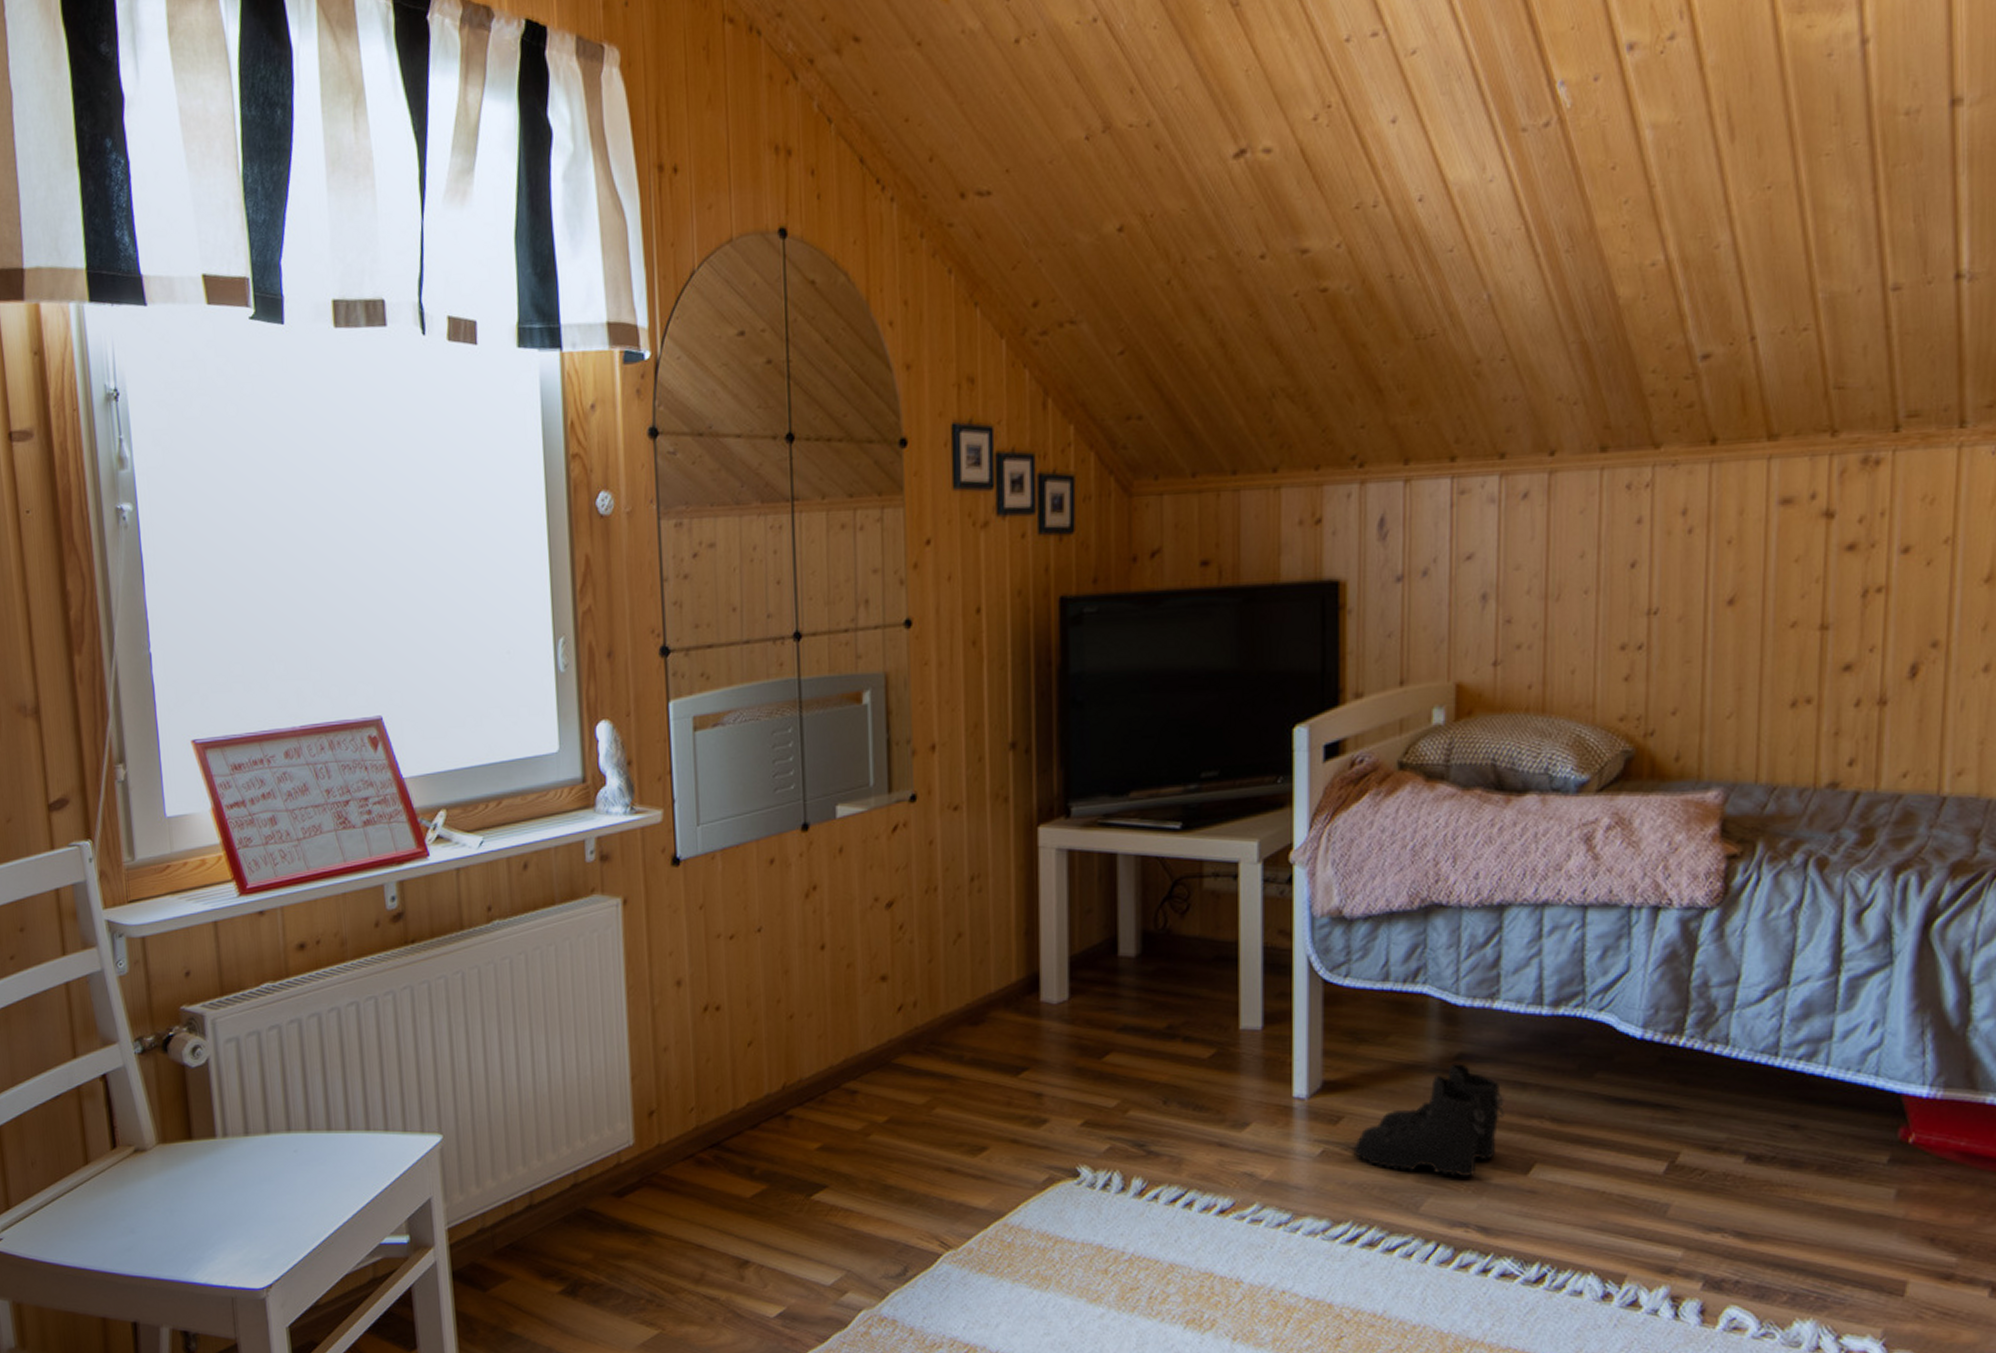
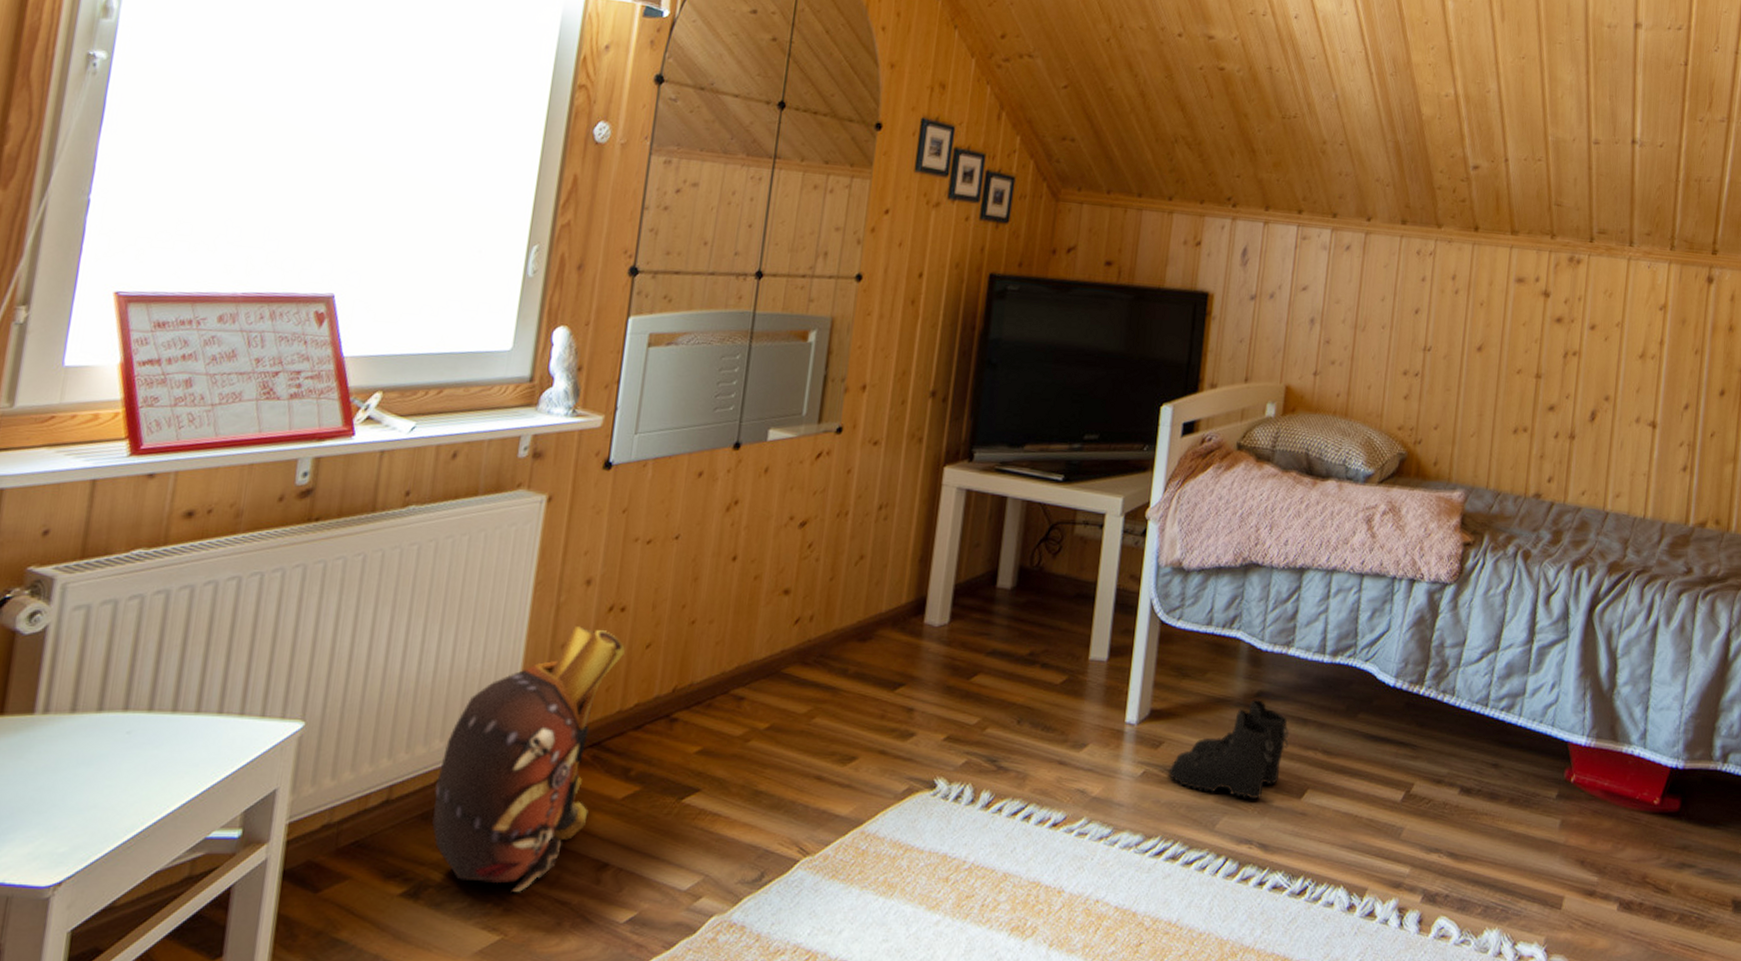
backpack: none [571,1028,727,1289] -> present [431,626,625,892]

